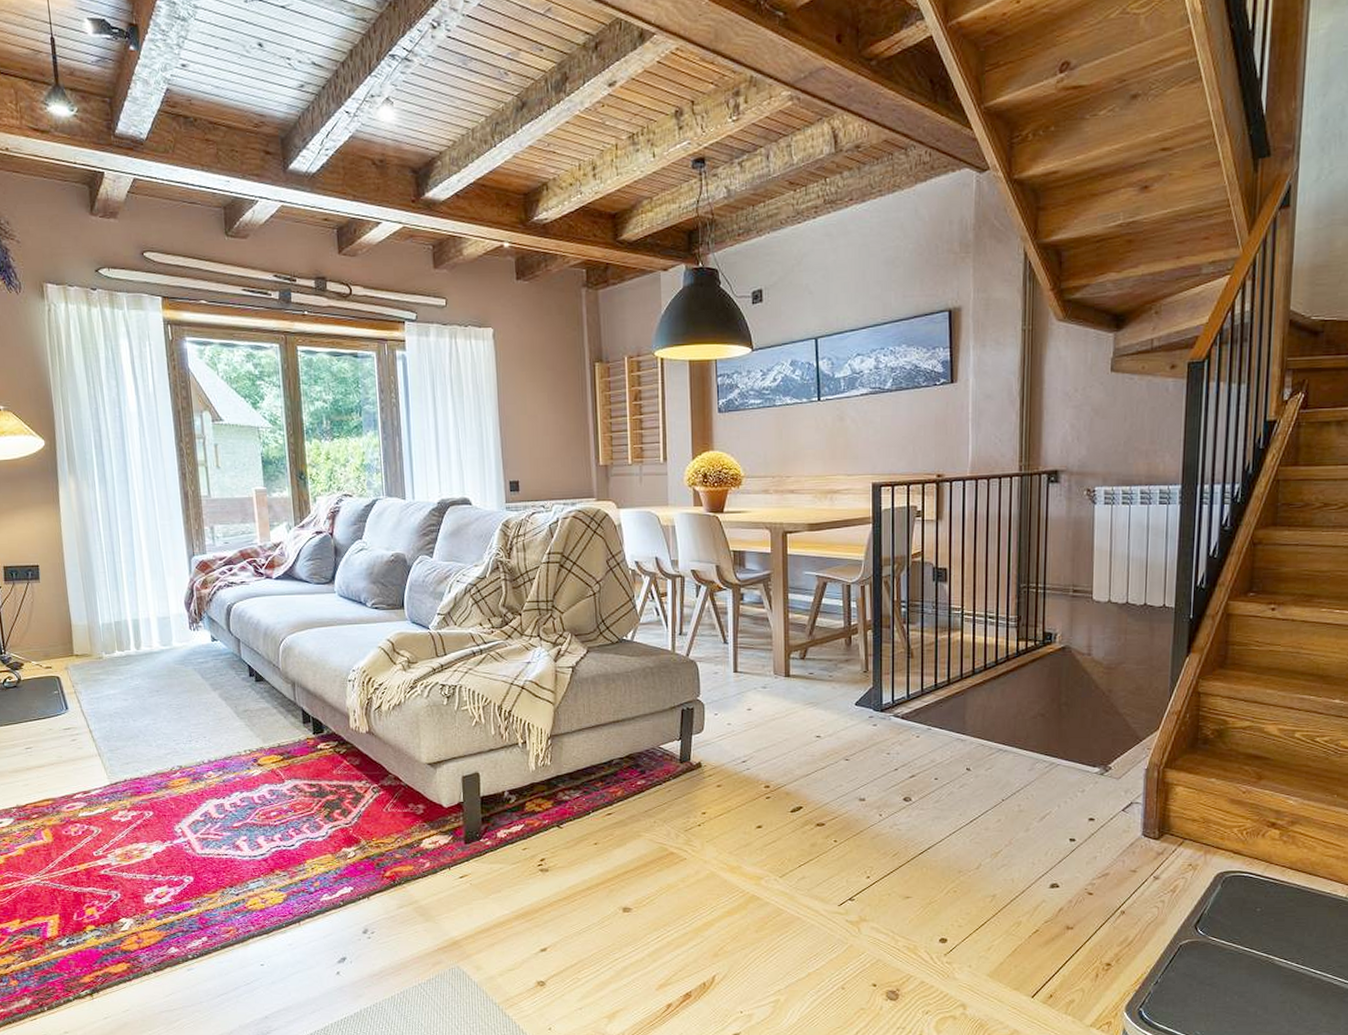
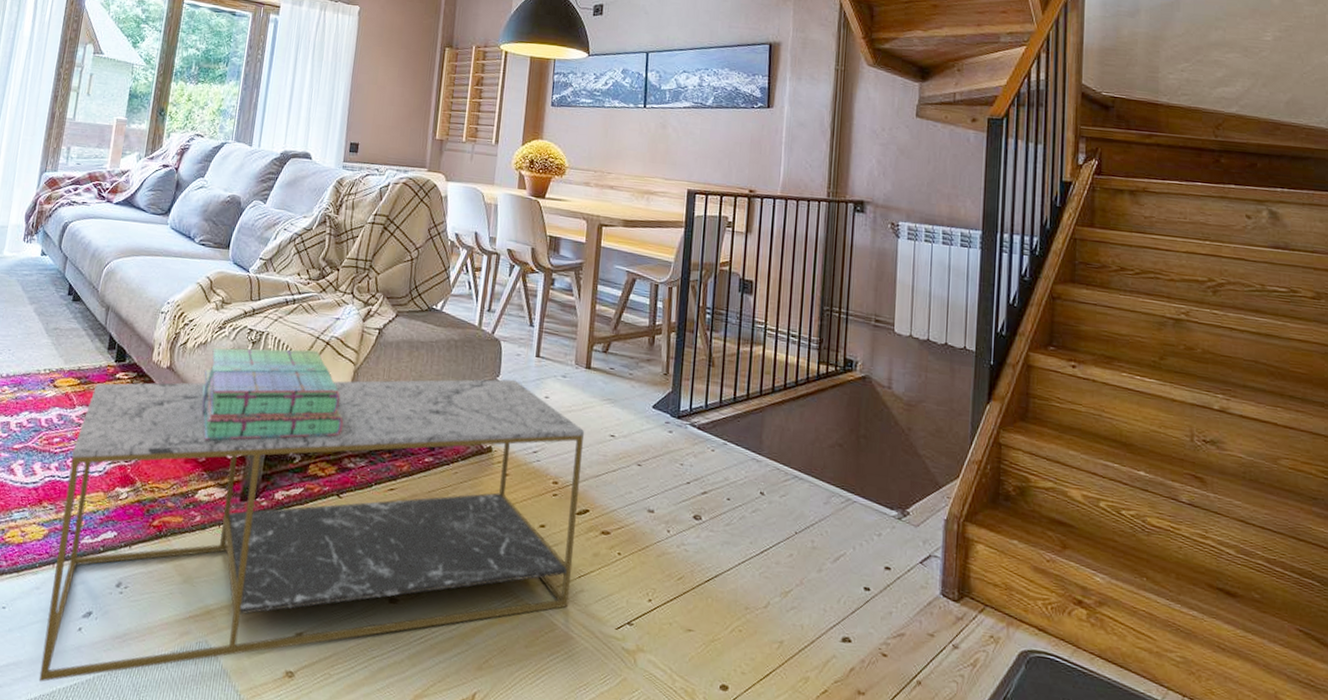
coffee table: none [292,697,792,1021] -> present [38,379,585,682]
stack of books: none [404,696,552,795] -> present [202,348,344,441]

